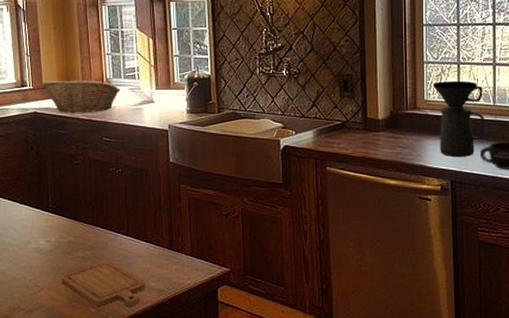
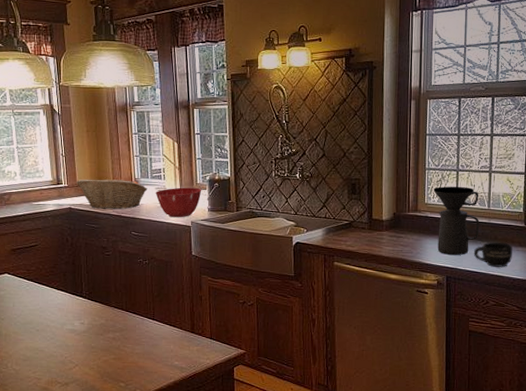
chopping board: present [61,261,146,306] -> none [94,342,170,382]
mixing bowl: none [129,87,180,121] -> present [155,187,202,218]

